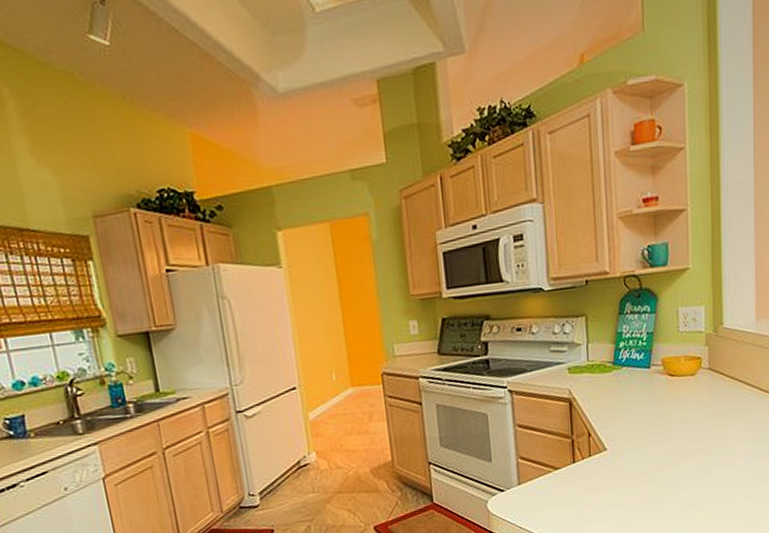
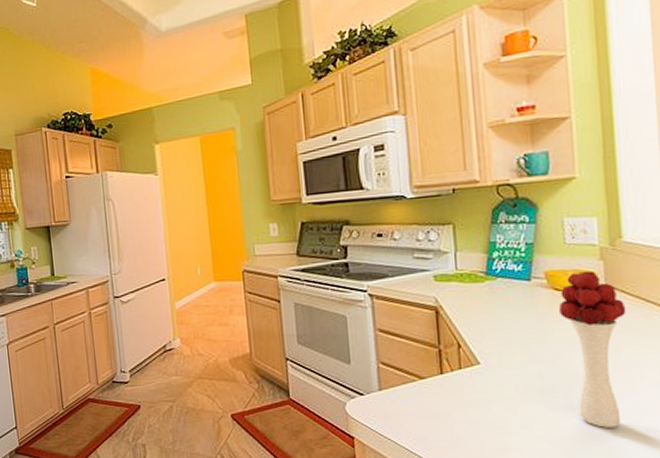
flower bouquet: none [671,356,724,497] -> present [558,270,627,428]

